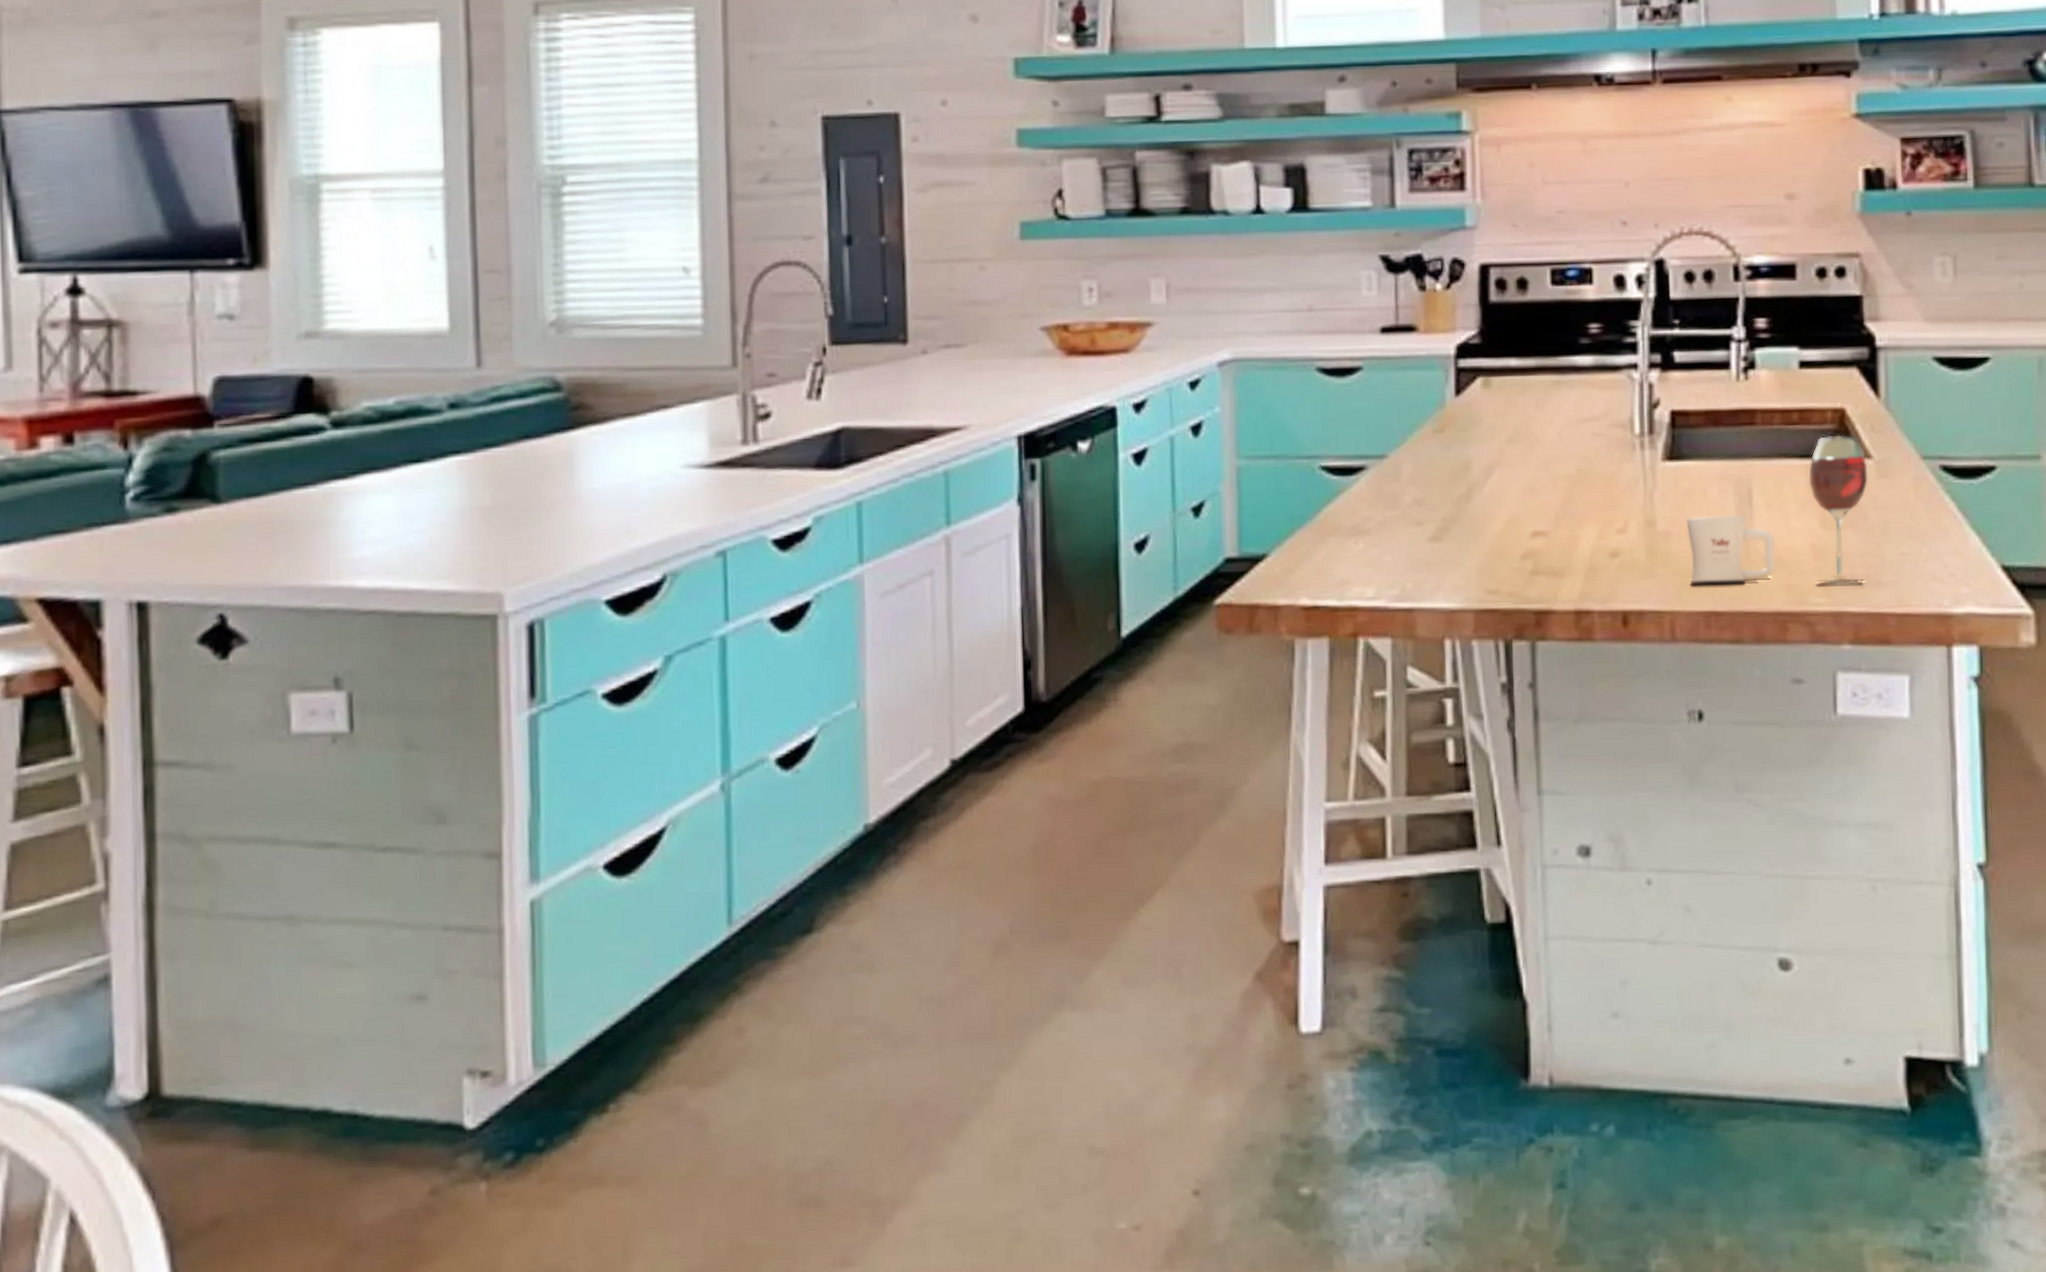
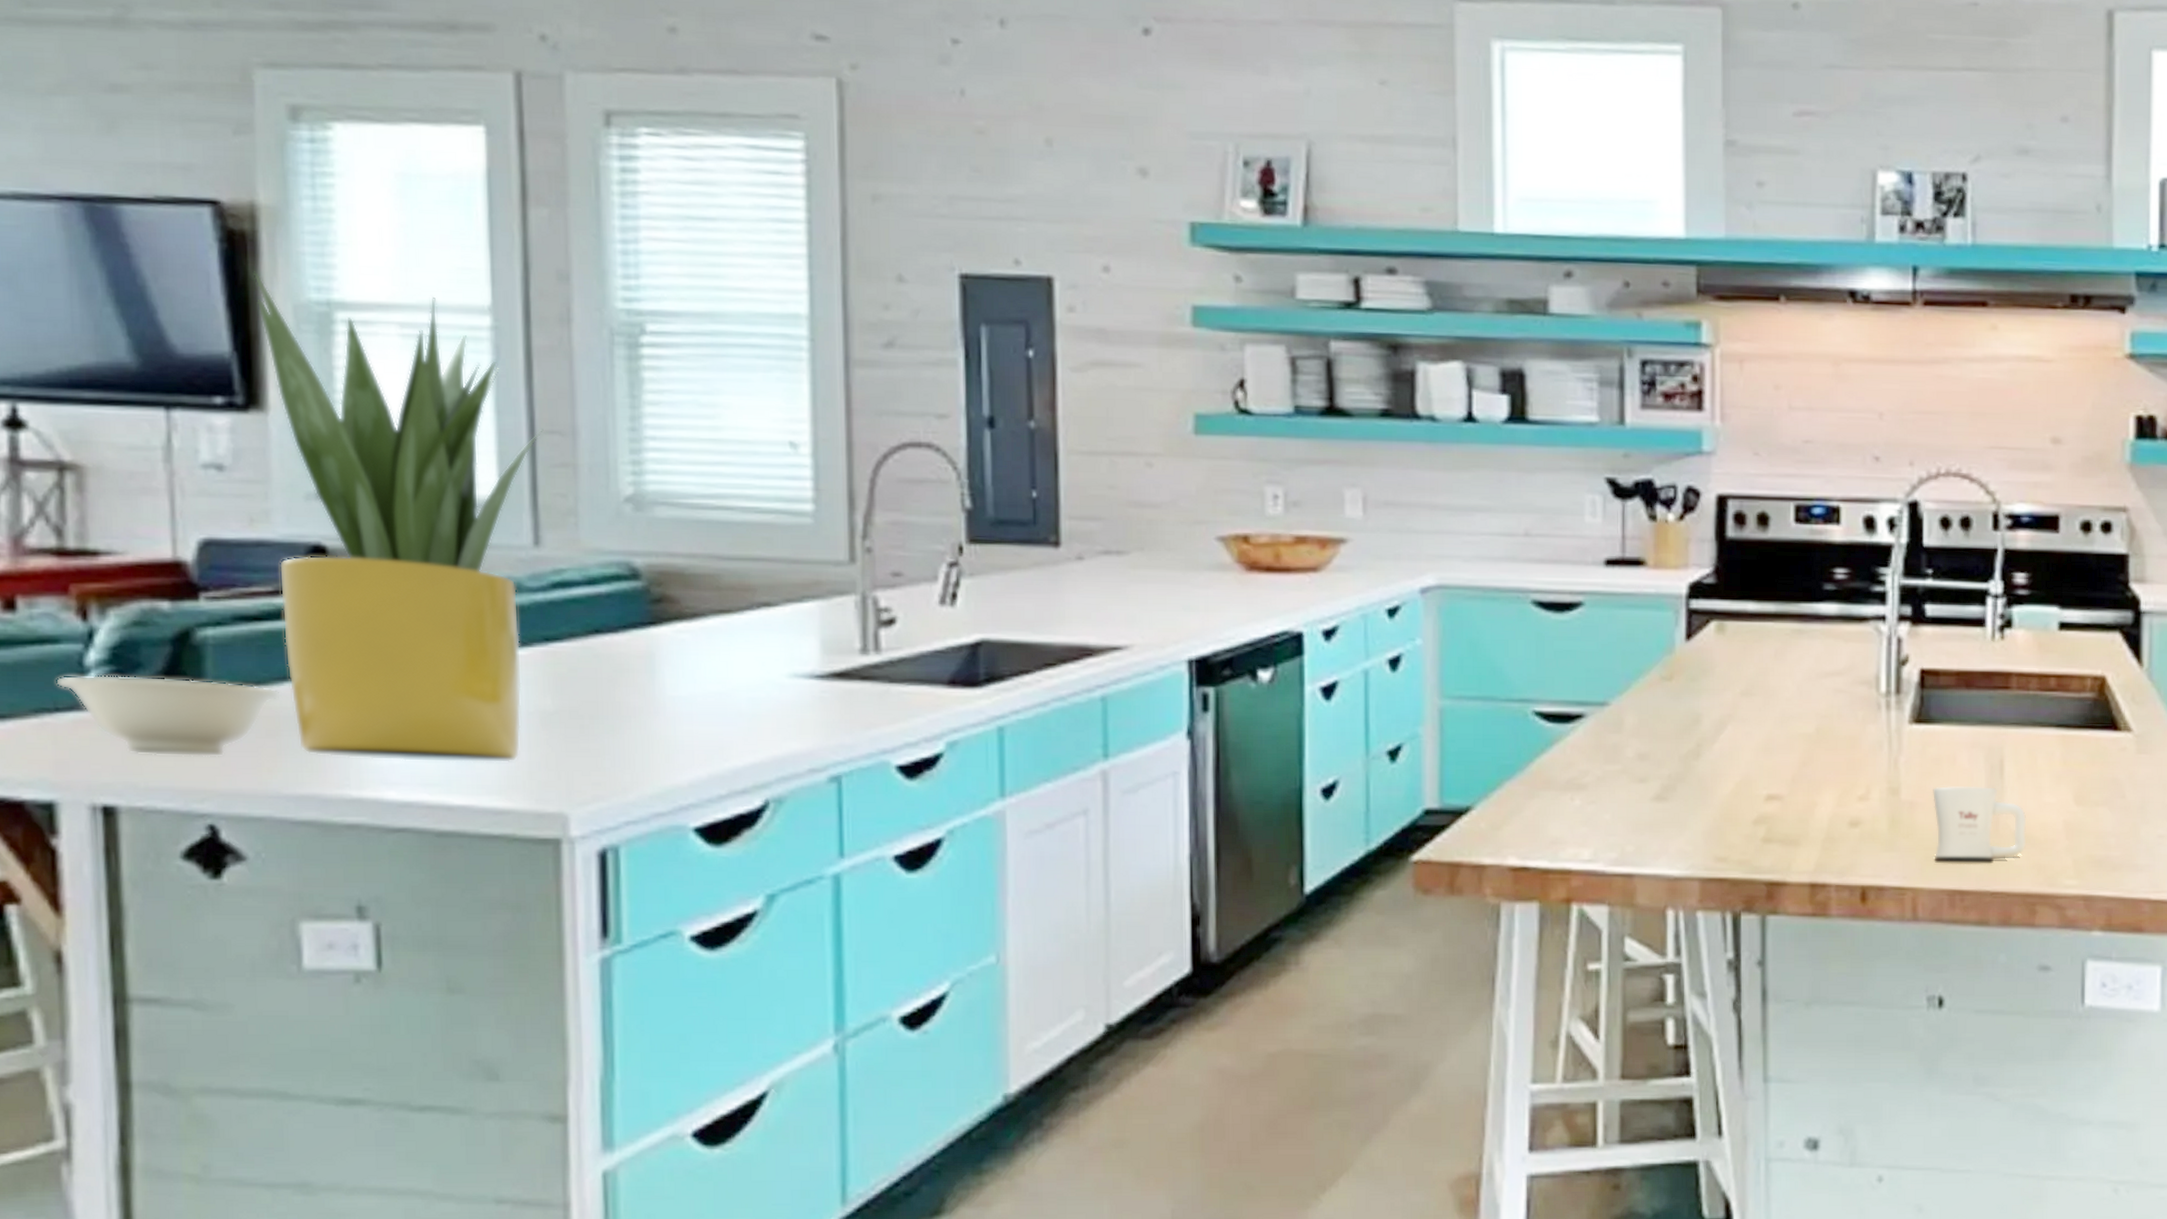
bowl: none [103,492,277,559] -> present [56,674,282,757]
planter: none [259,154,485,555] -> present [254,271,544,763]
wineglass: present [1809,435,1868,587] -> none [2064,705,2127,870]

